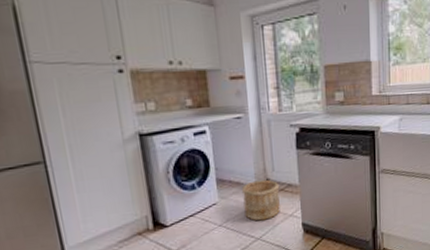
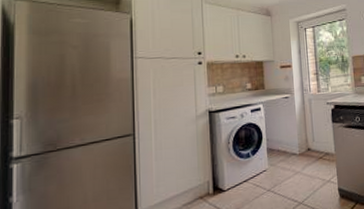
wooden bucket: present [241,179,280,221] -> none [287,148,320,186]

